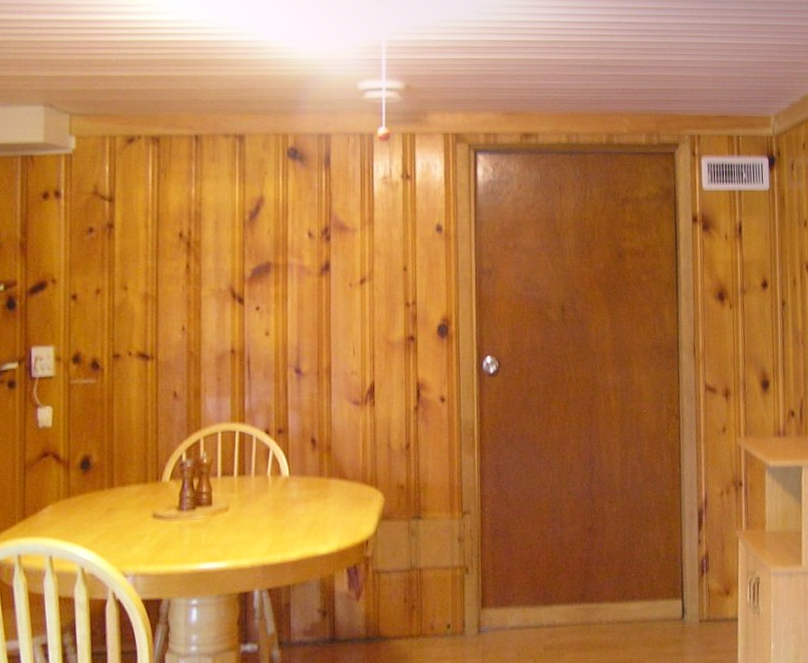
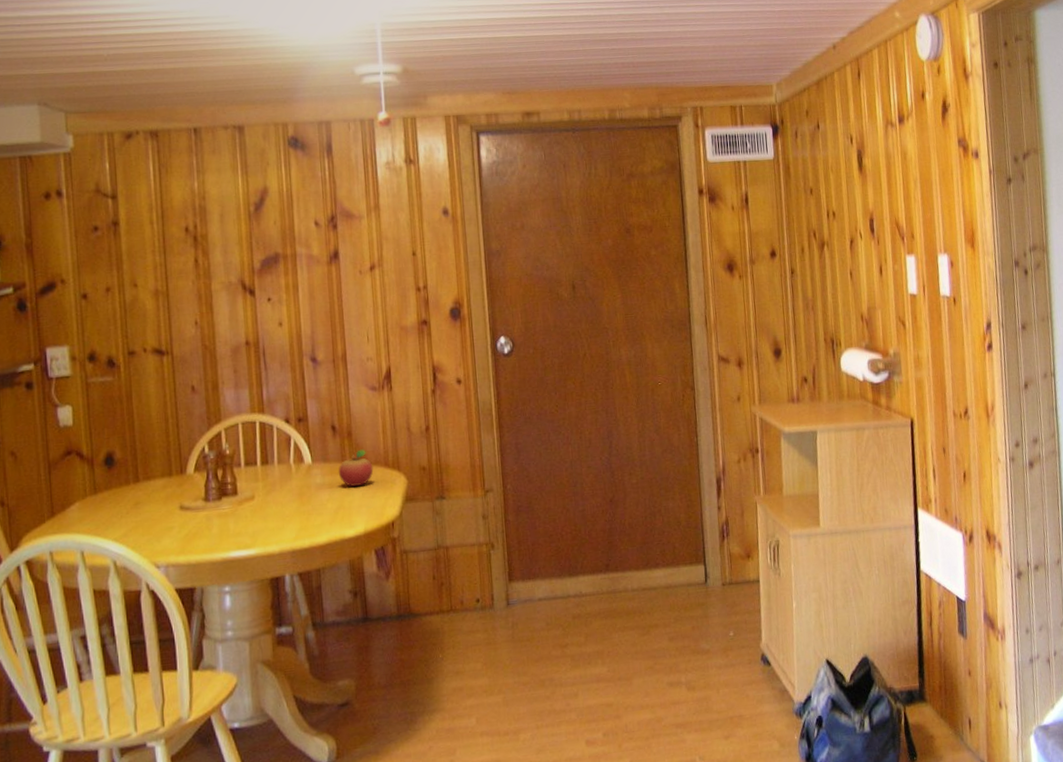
fruit: none [315,464,351,502] -> present [338,449,374,487]

